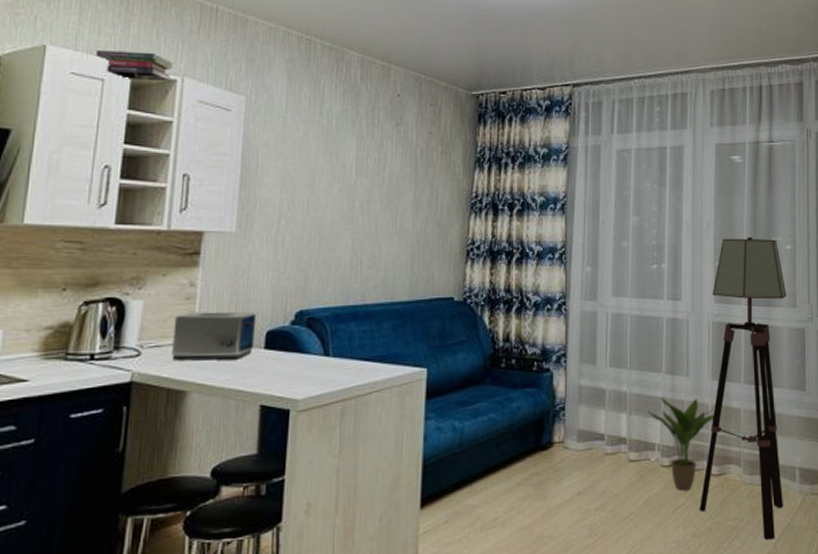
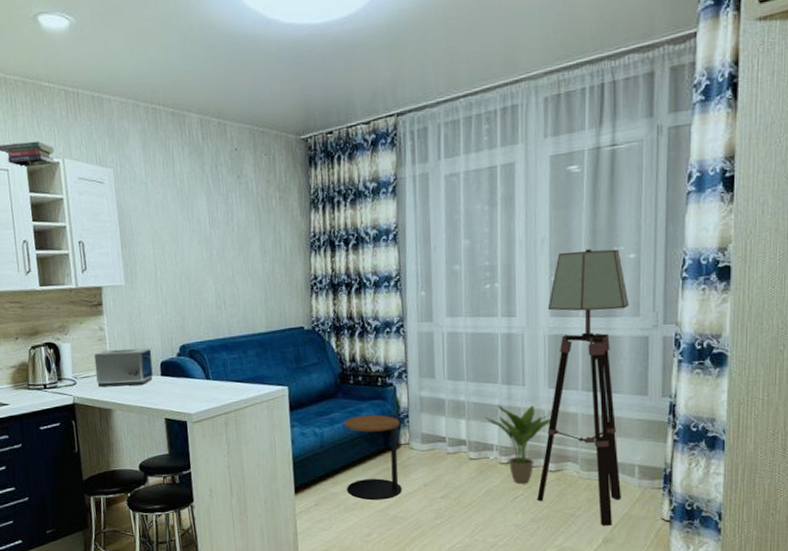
side table: none [486,405,555,515] -> present [344,414,402,501]

